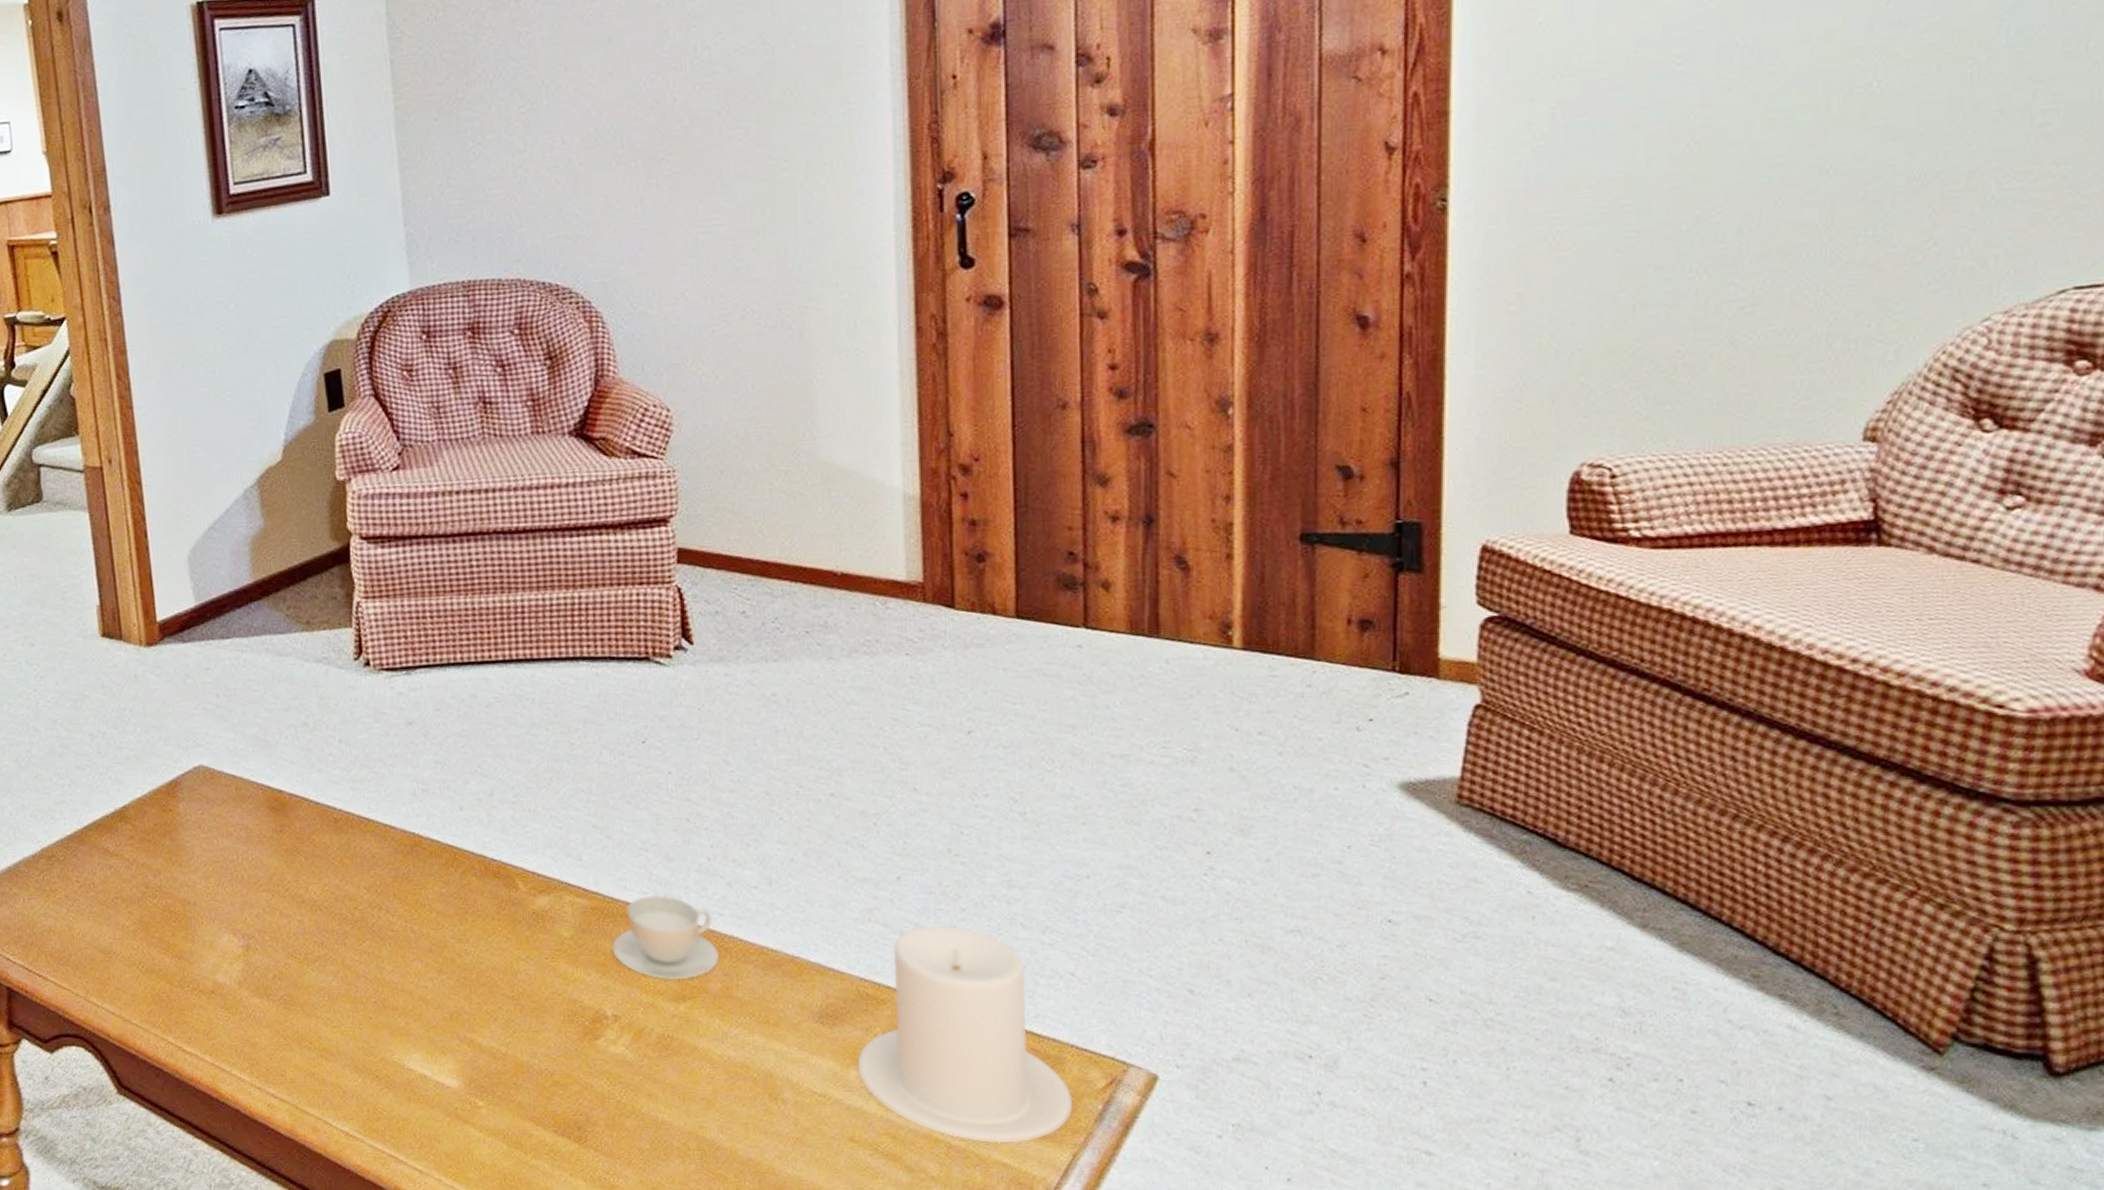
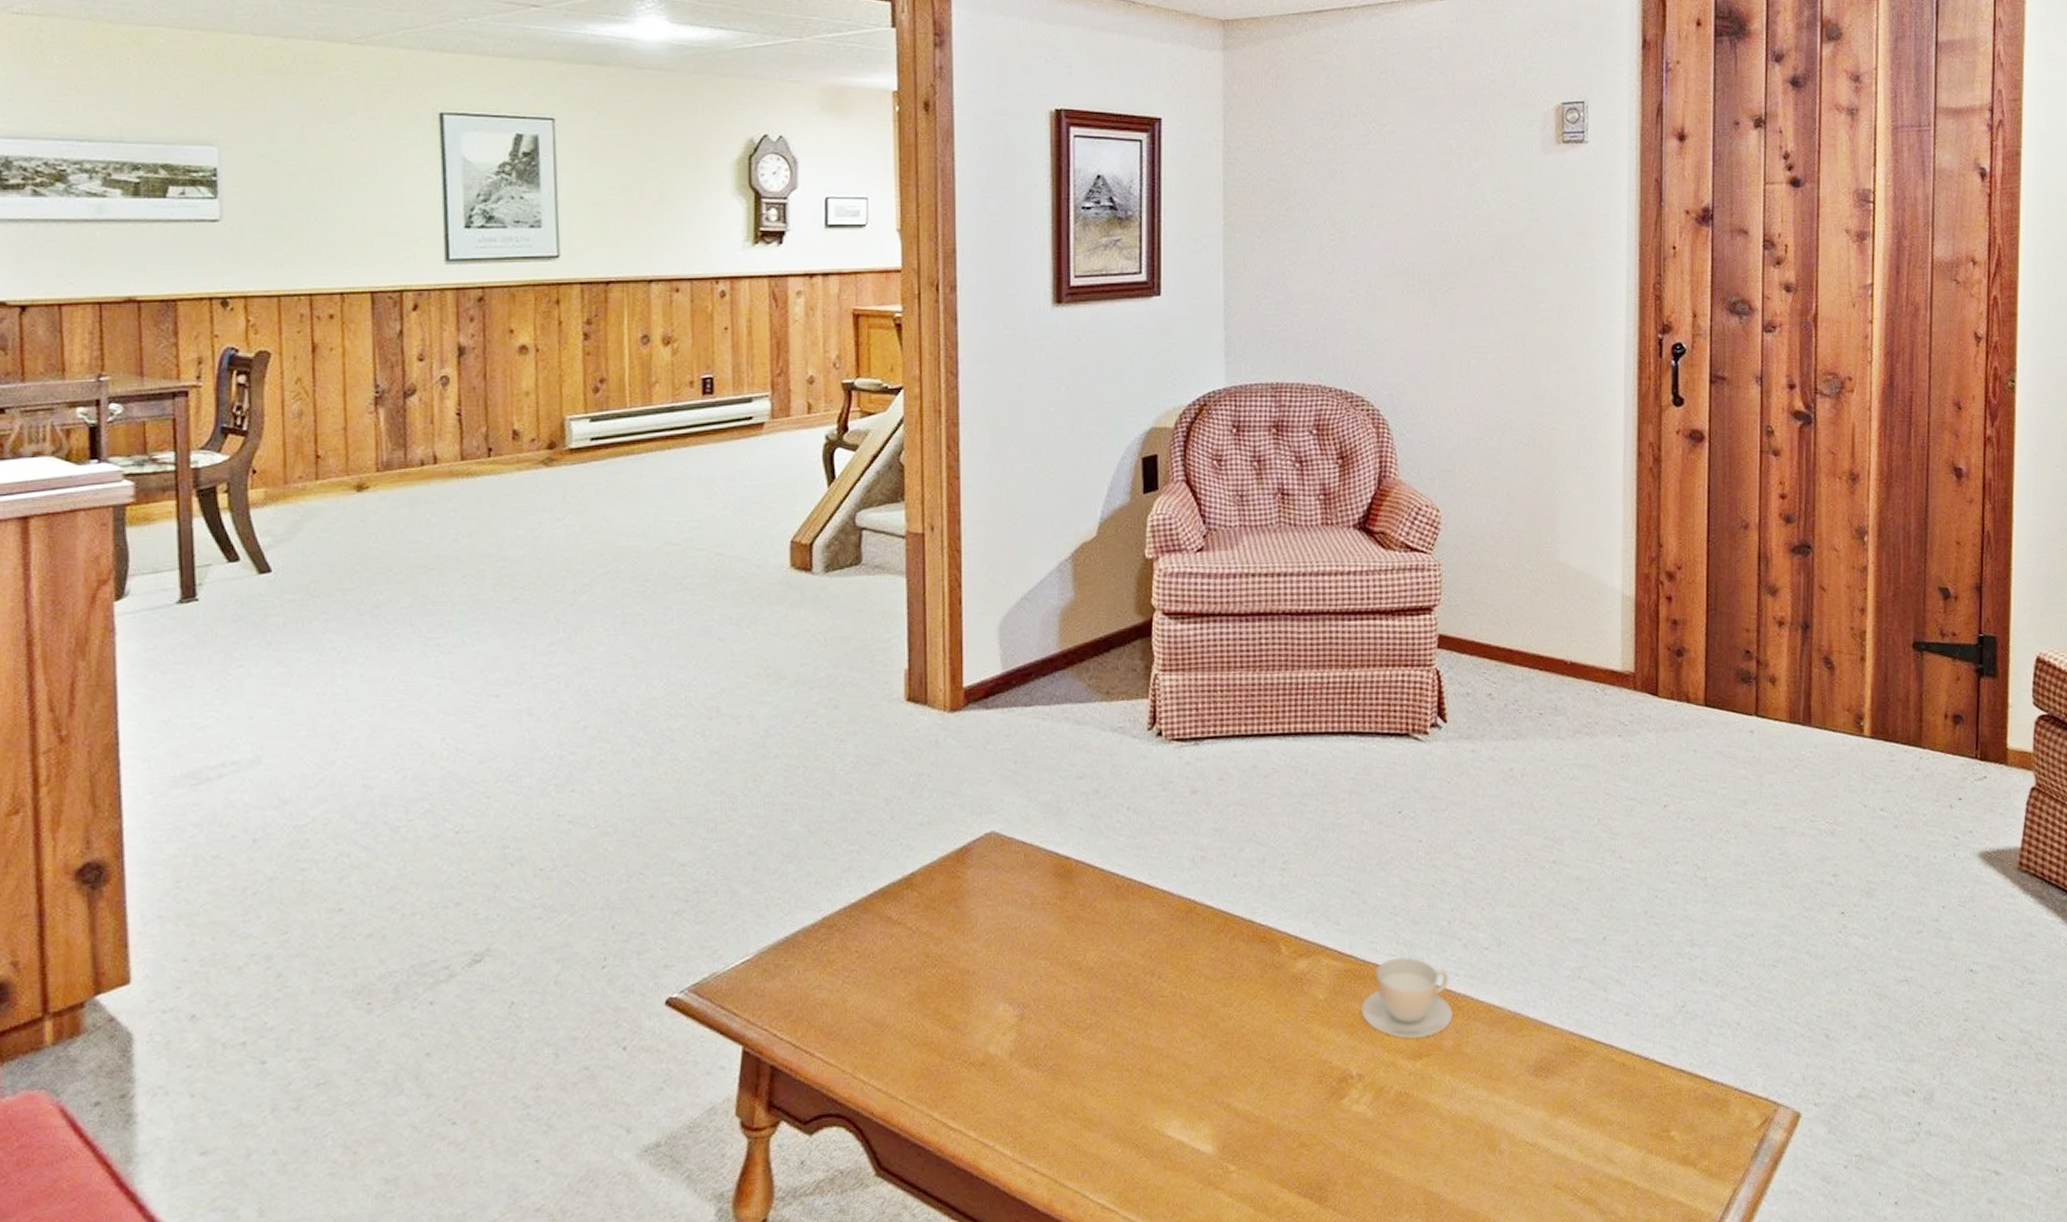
candle: present [857,926,1073,1144] -> none [1563,981,1735,1183]

